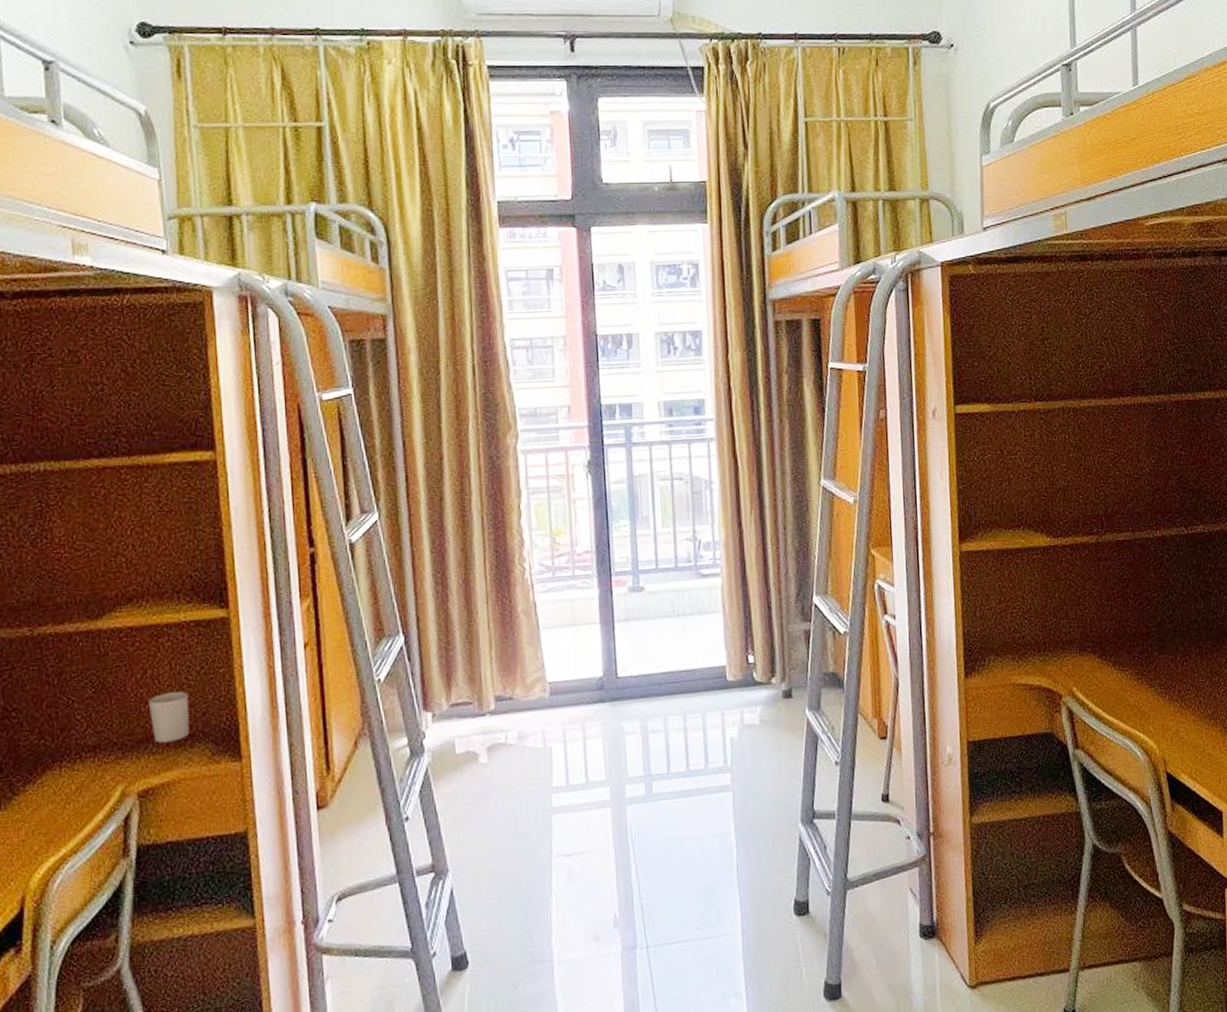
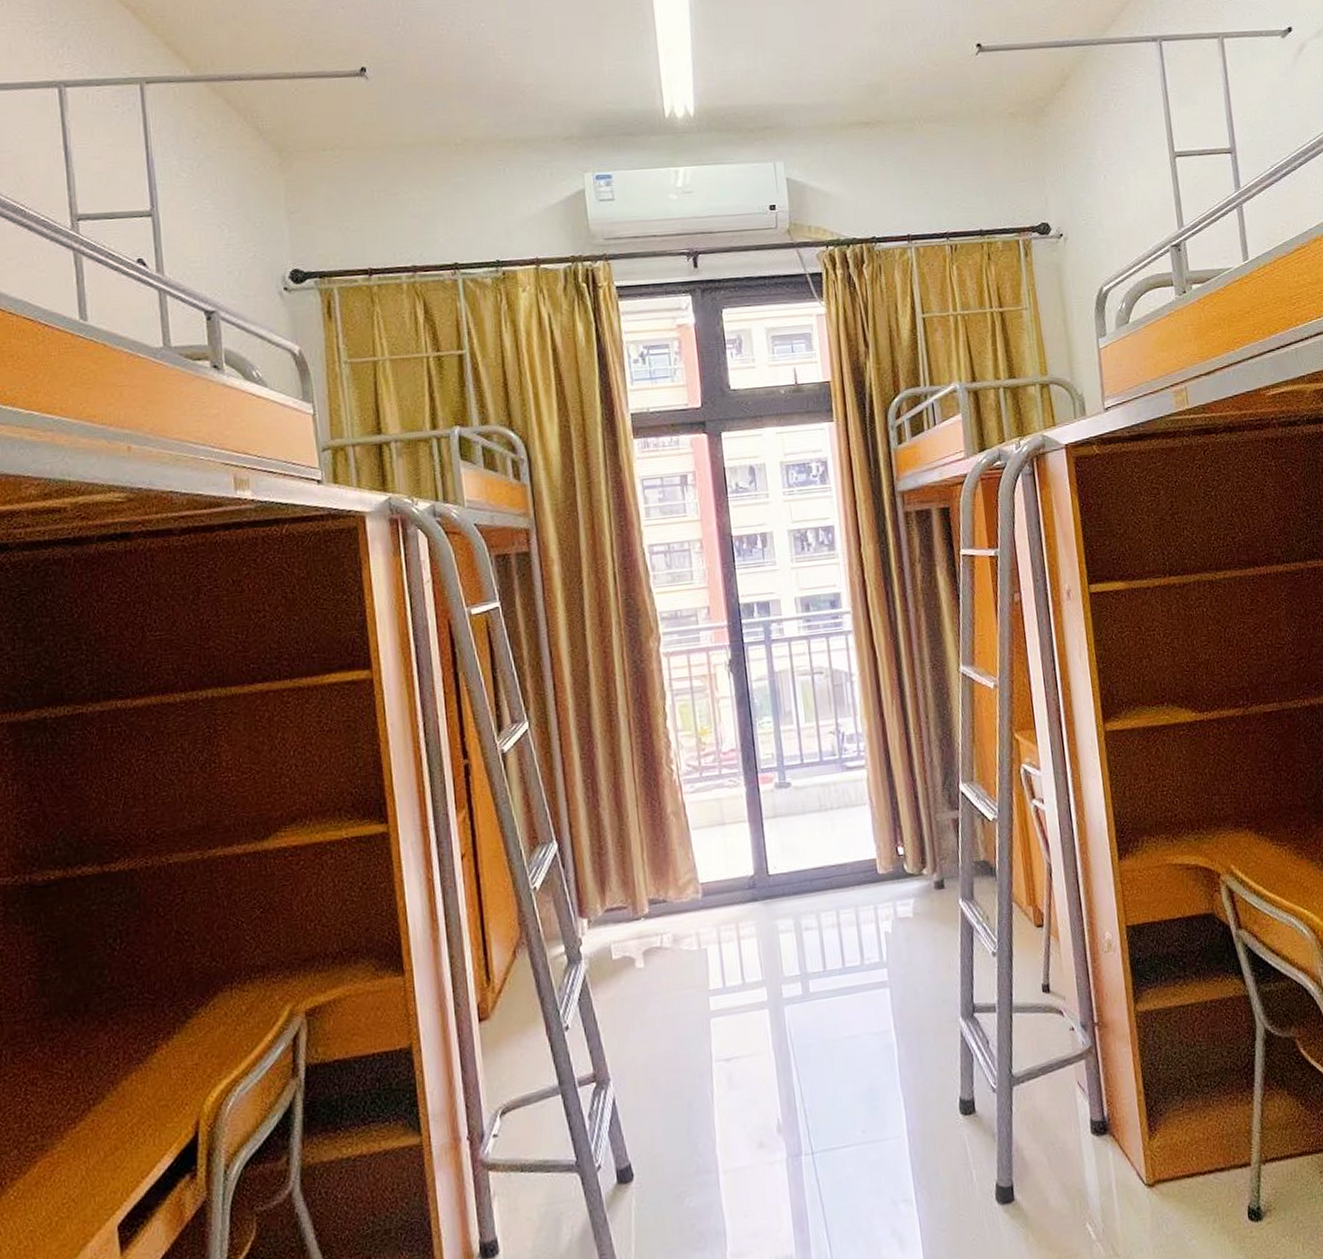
mug: present [149,691,190,743] -> none [314,907,354,961]

